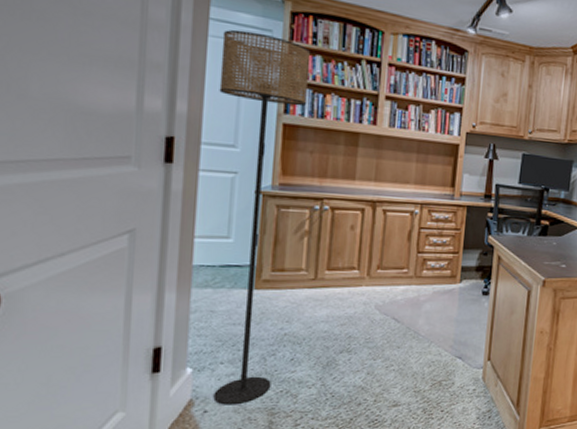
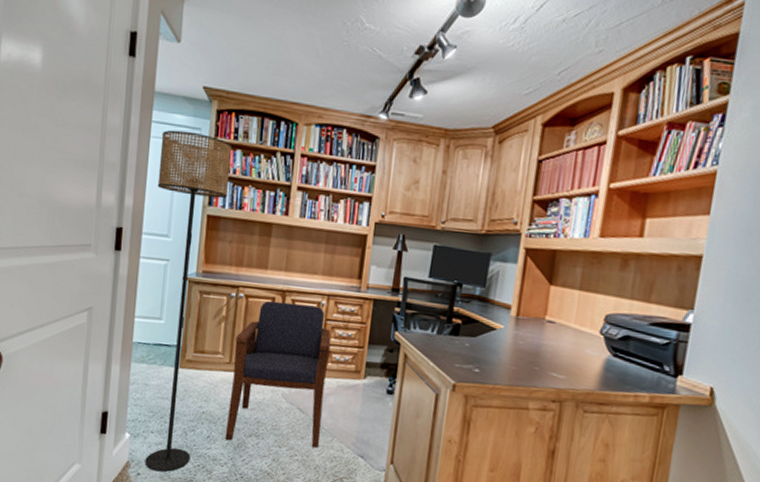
armchair: none [312,212,426,360] -> present [225,300,331,448]

